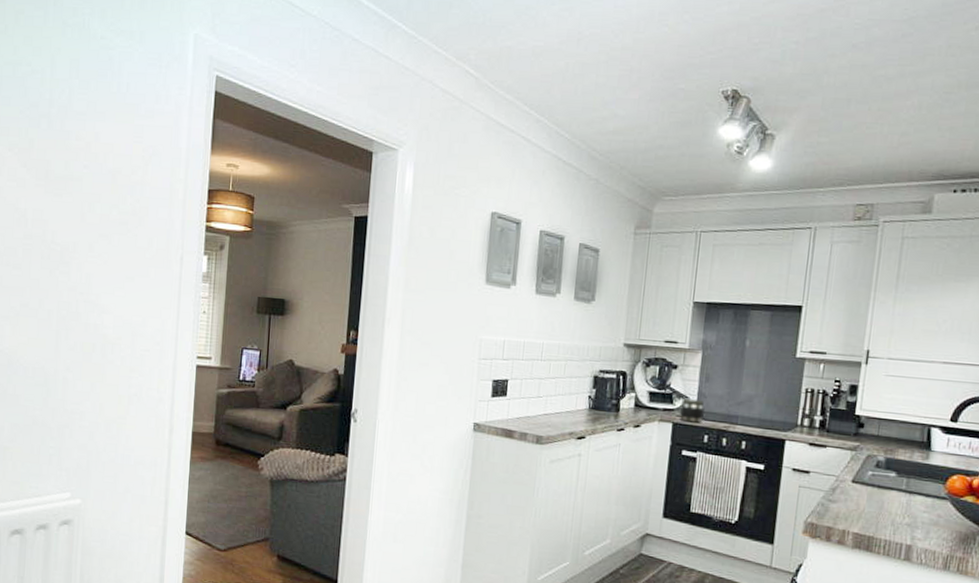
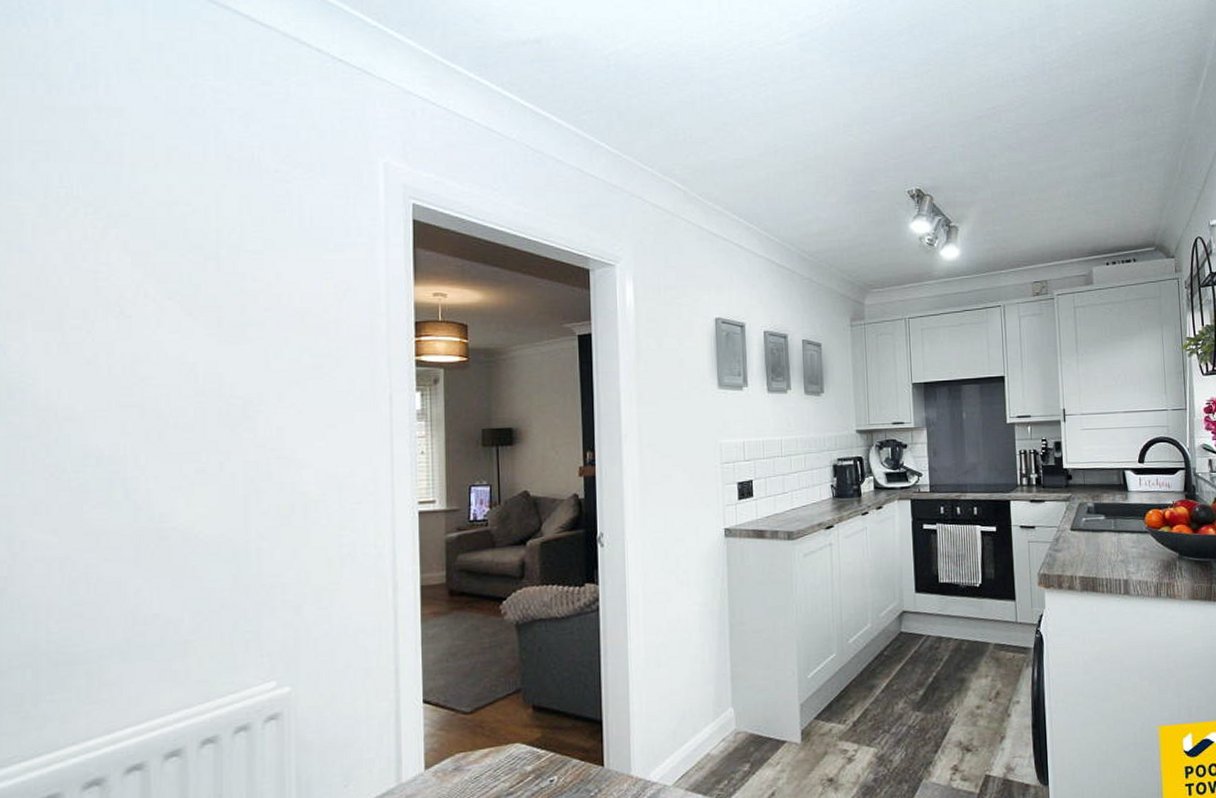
jar: present [679,398,705,423] -> none [915,473,937,497]

